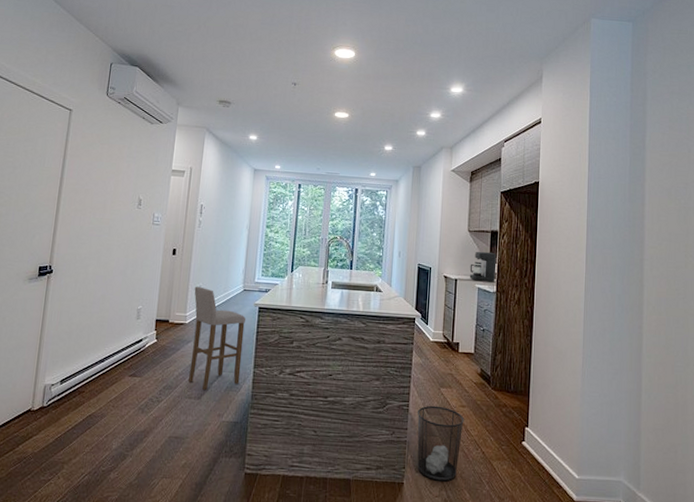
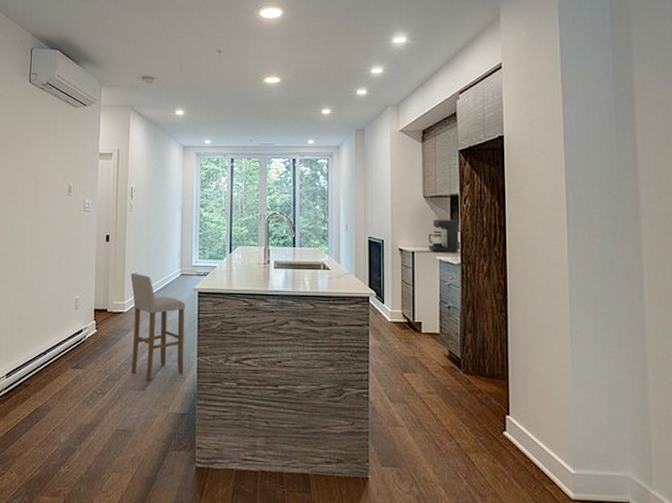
waste bin: present [417,405,464,482] -> none [378,392,433,477]

